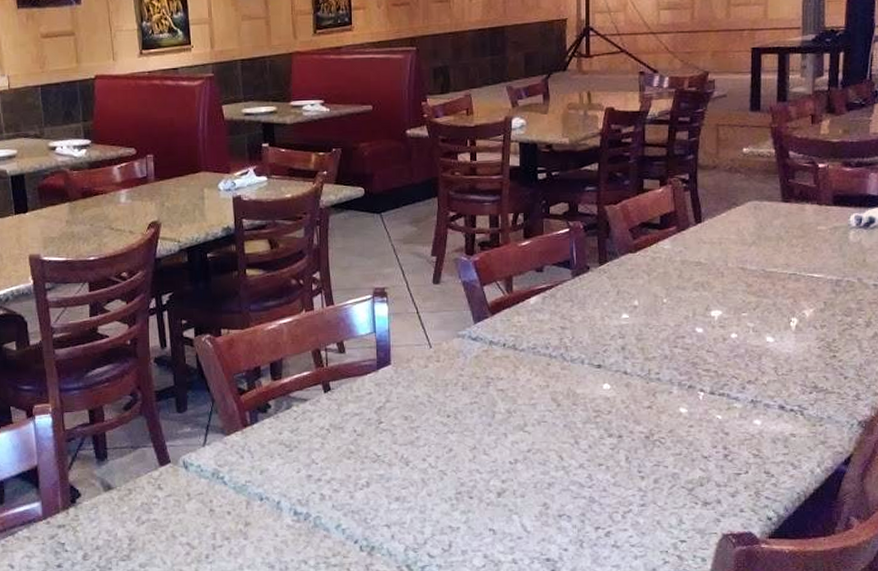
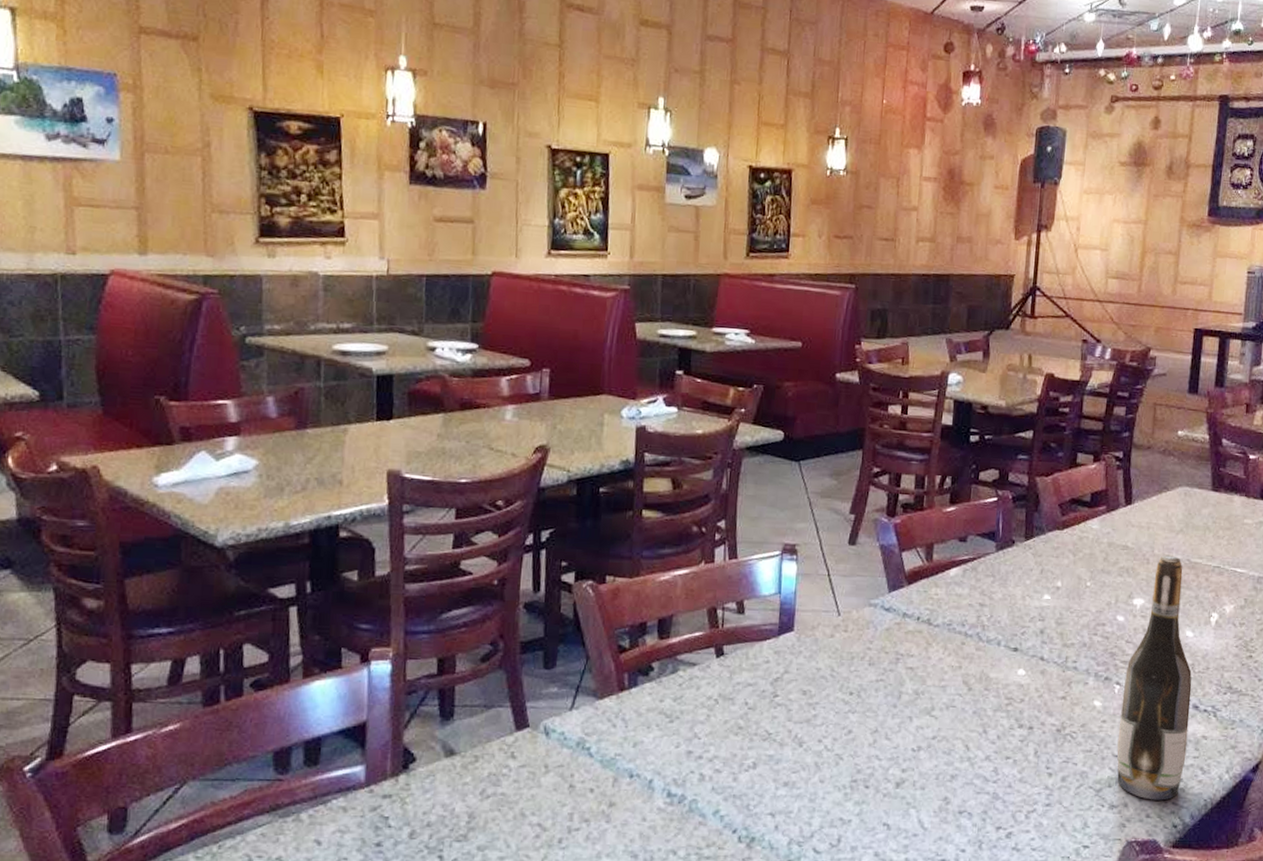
wine bottle: none [706,267,776,496] -> present [1117,555,1192,801]

